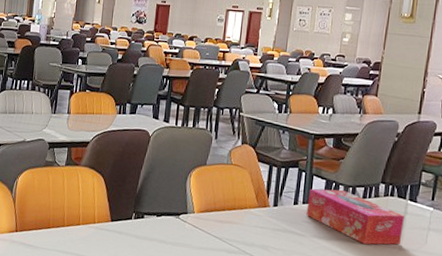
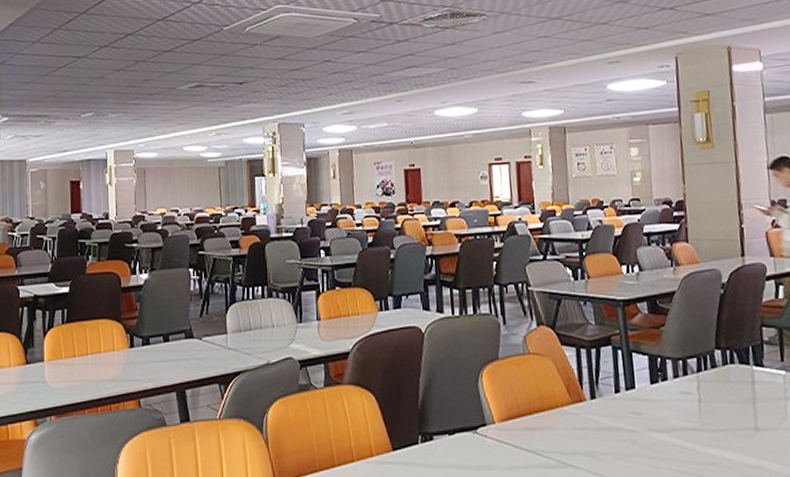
tissue box: present [306,188,404,245] -> none [631,364,756,431]

